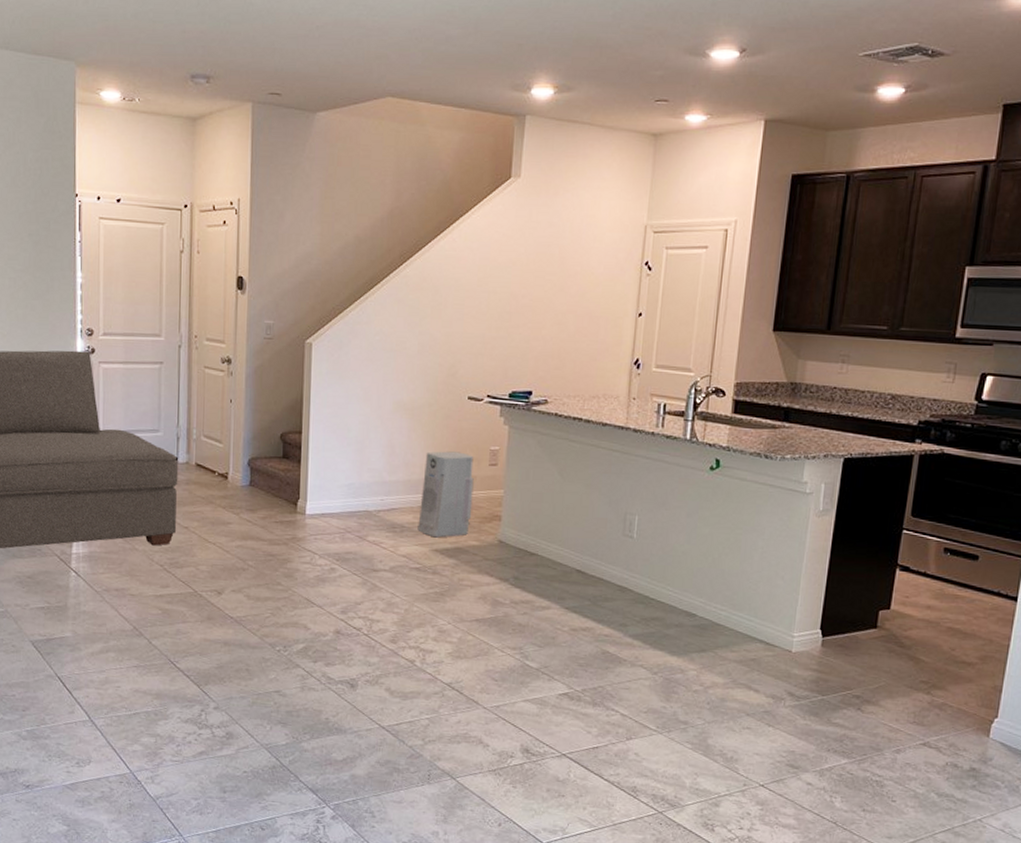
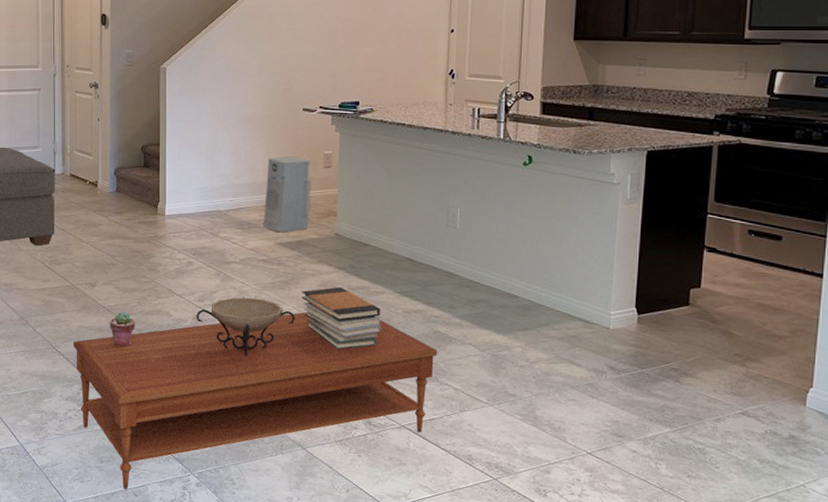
coffee table: none [194,627,606,823] -> present [73,312,438,490]
potted succulent: none [238,622,267,664] -> present [110,310,135,347]
decorative bowl: none [338,609,450,676] -> present [196,296,295,356]
book stack: none [458,600,545,670] -> present [302,286,381,350]

